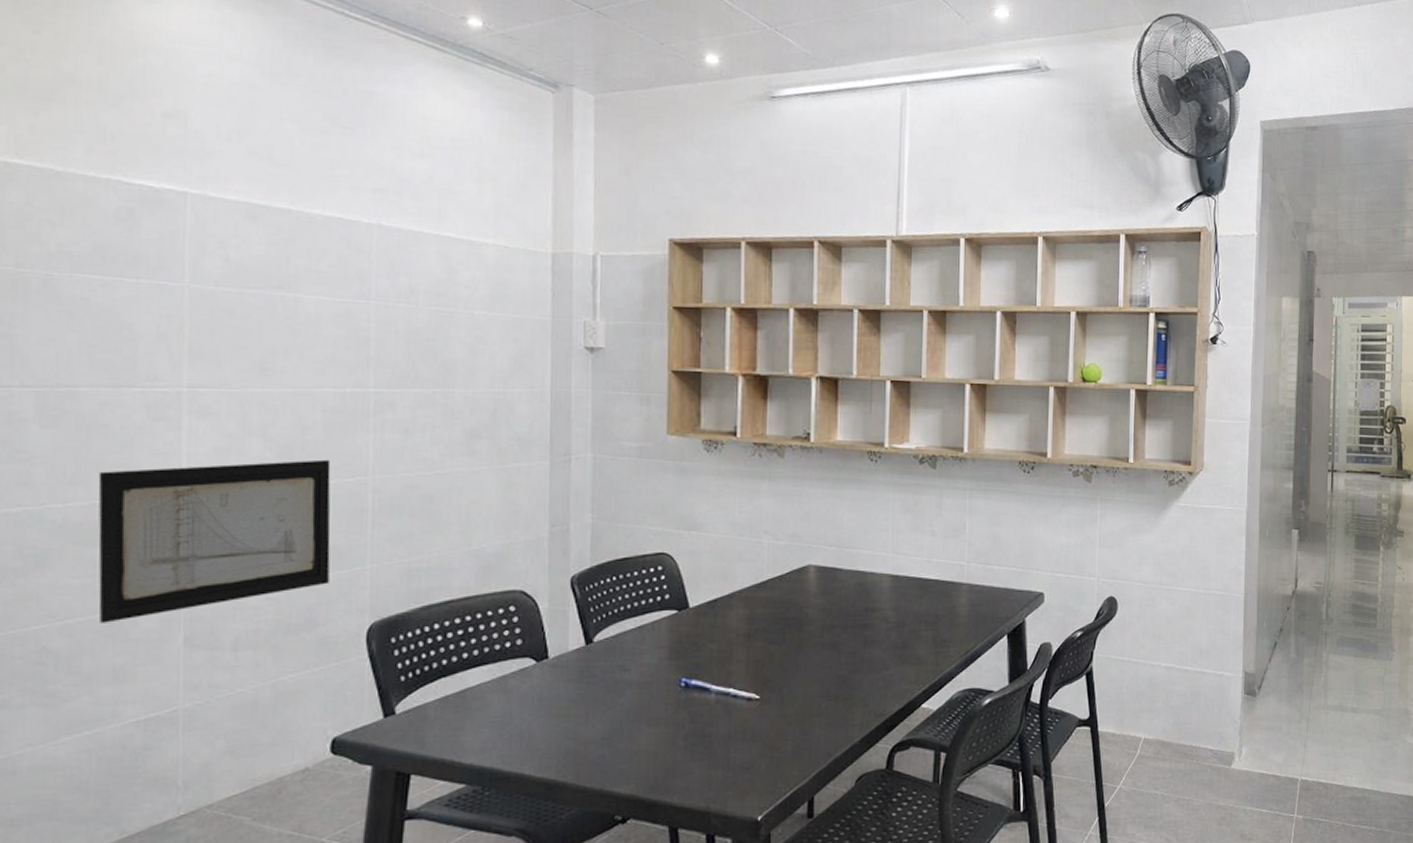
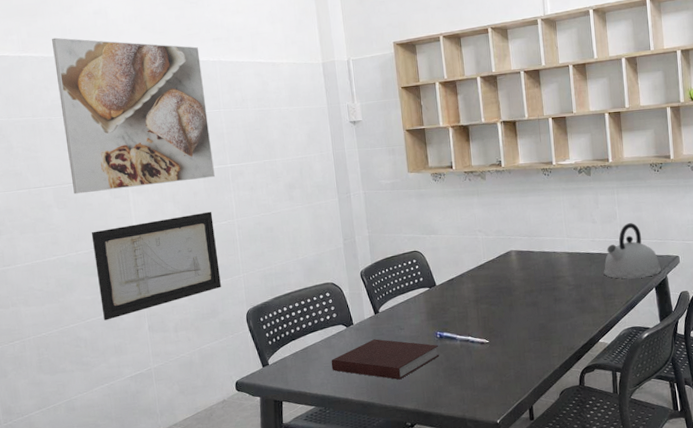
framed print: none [74,142,346,407] -> present [52,37,215,194]
notebook: none [503,683,682,748] -> present [331,339,440,380]
kettle: none [938,541,1018,620] -> present [603,223,661,279]

